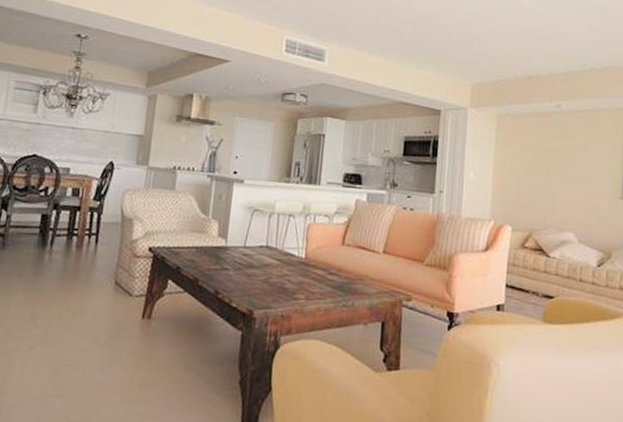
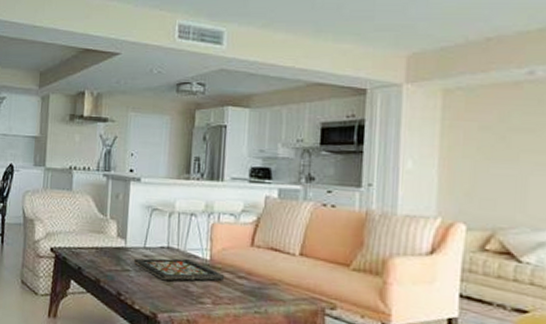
decorative tray: none [232,256,318,279] -> present [133,258,225,281]

